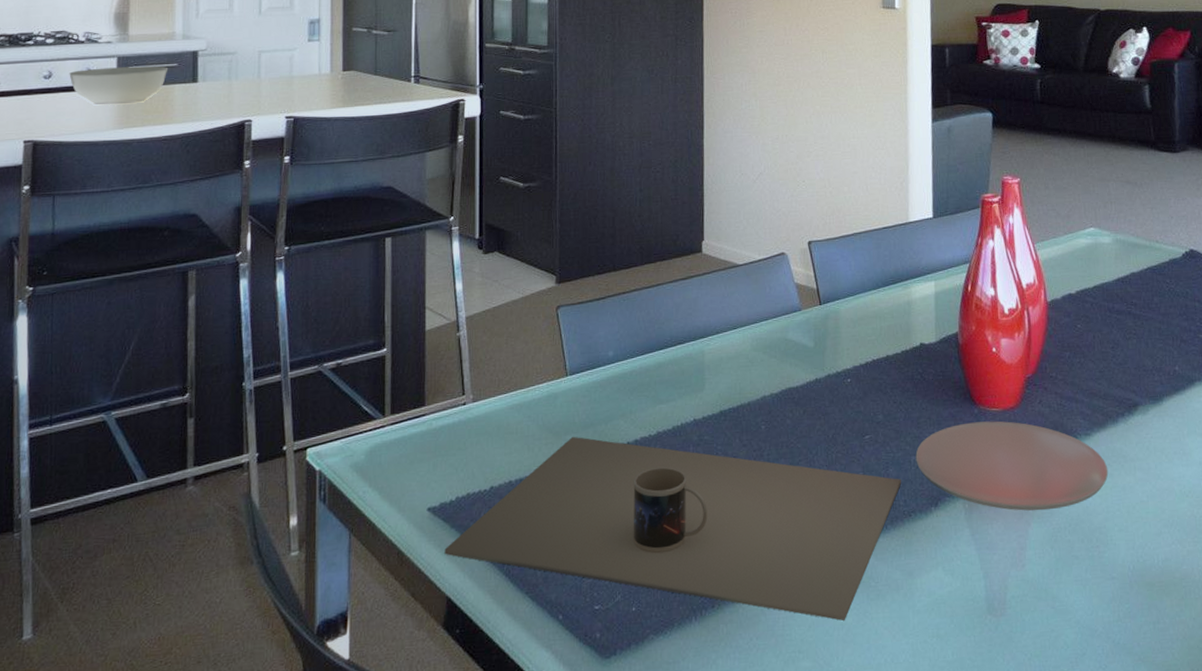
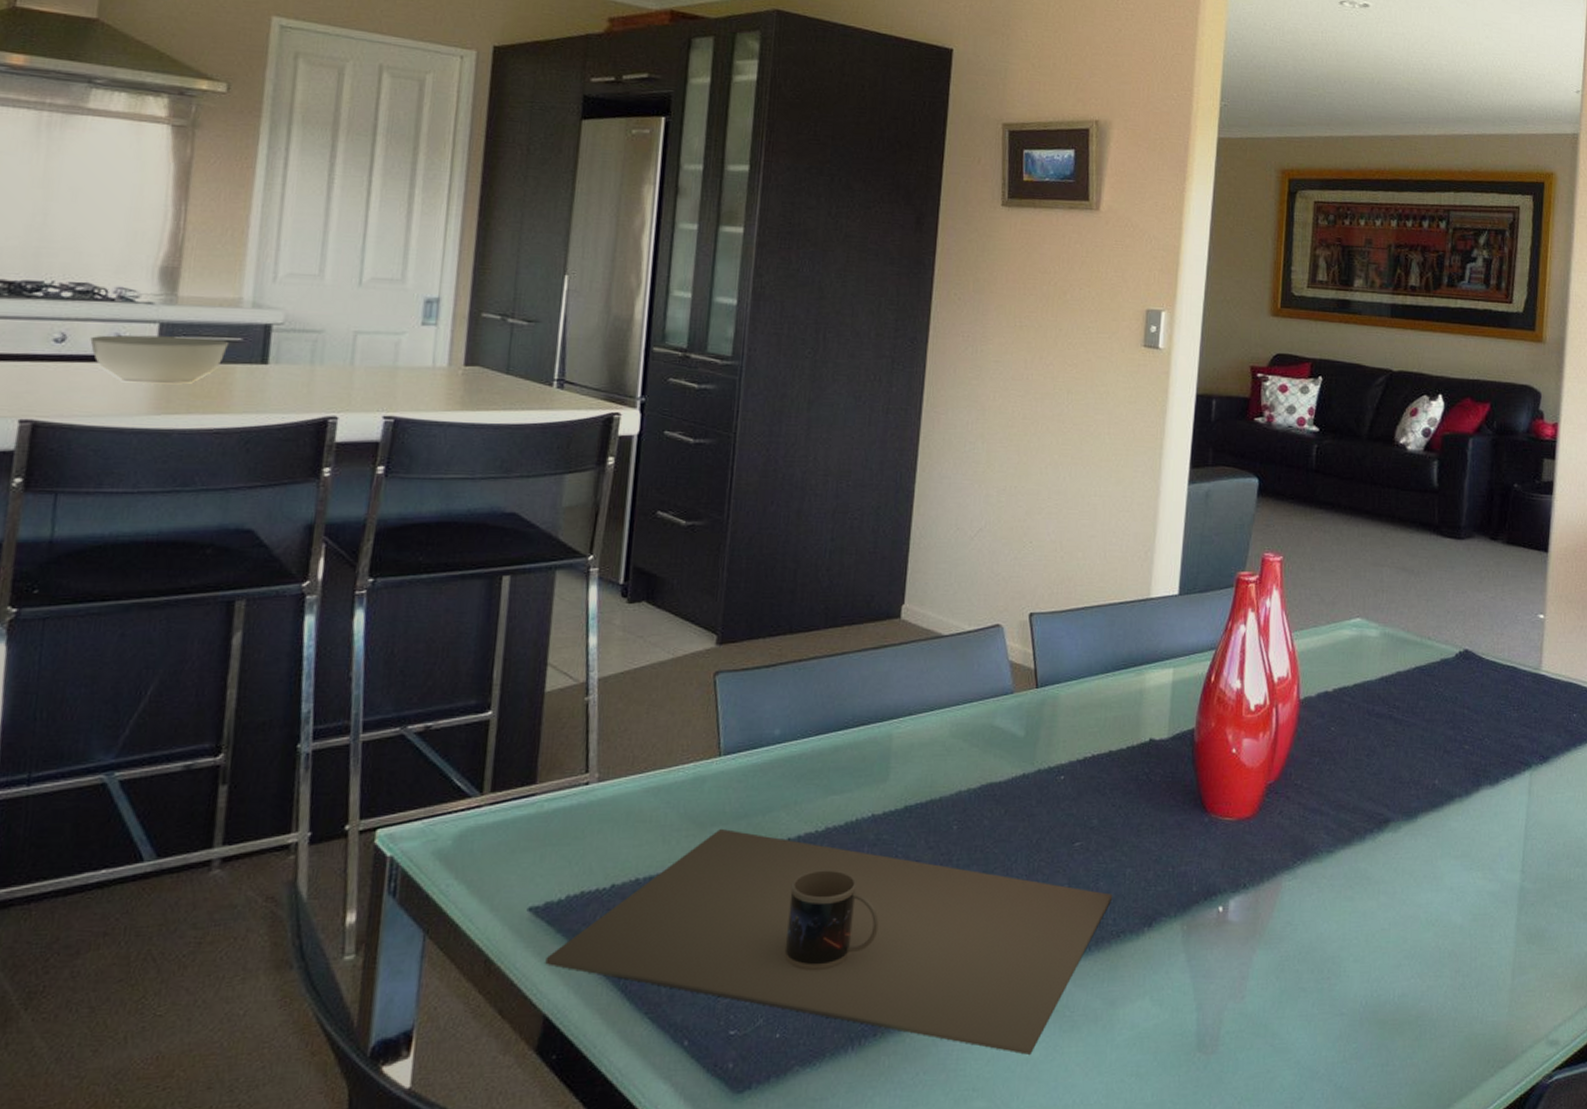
plate: present [915,421,1109,511] -> none [1131,832,1349,936]

